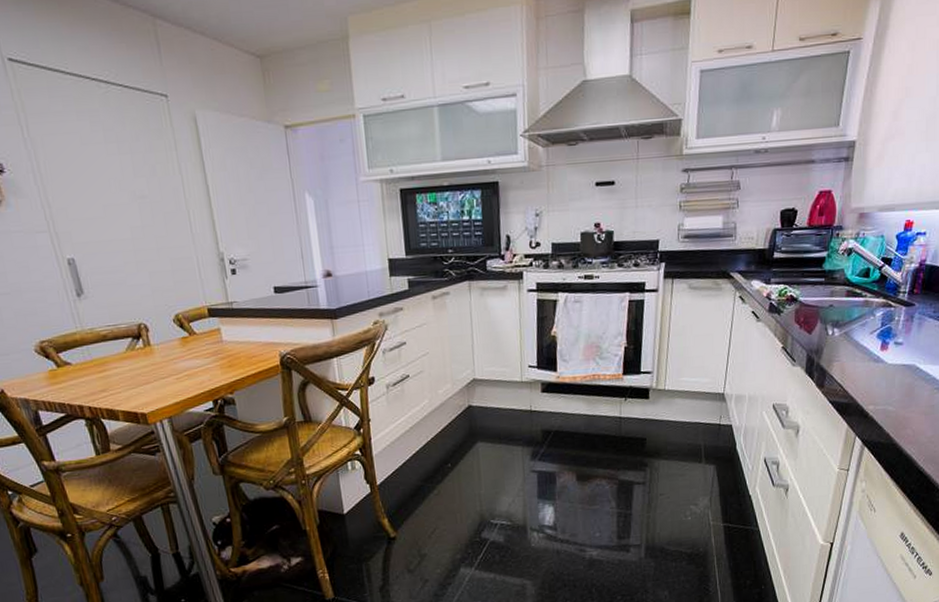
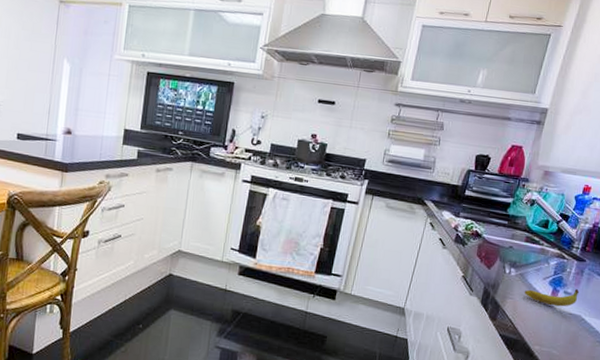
fruit: none [851,336,911,361] -> present [524,288,580,307]

